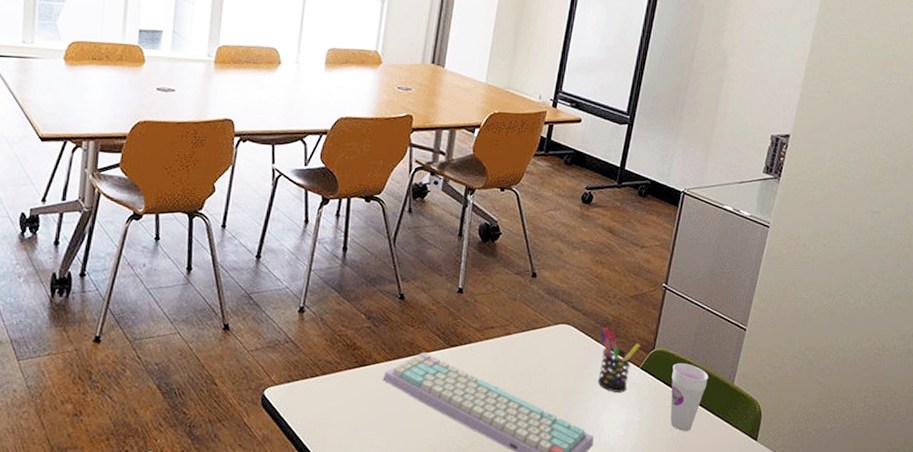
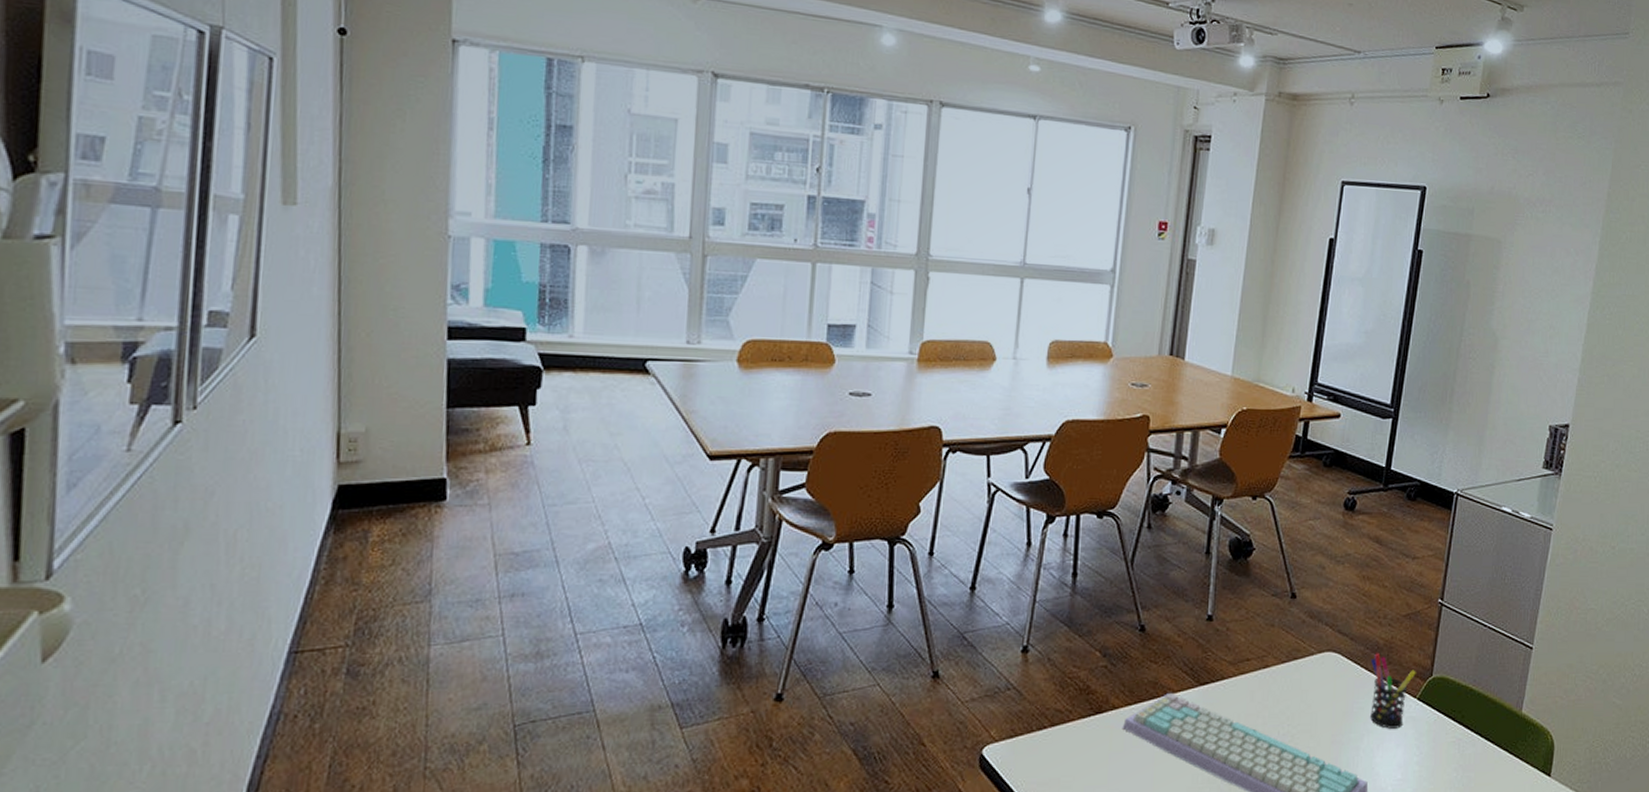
cup: present [670,363,709,431] -> none [1452,691,1494,770]

